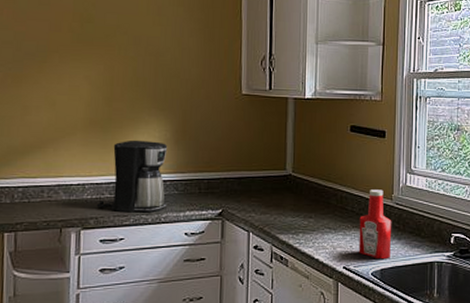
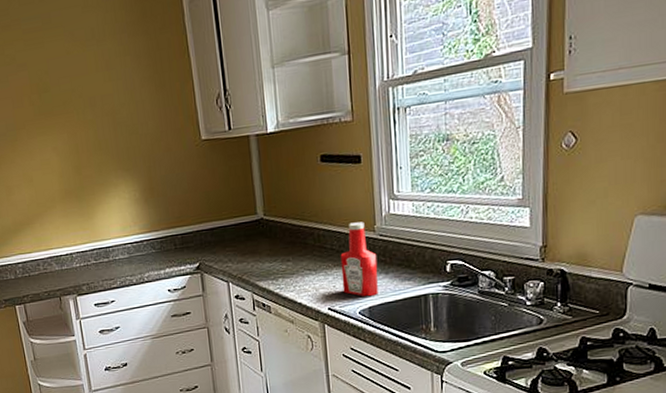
coffee maker: present [96,140,168,213] -> none [85,203,147,276]

